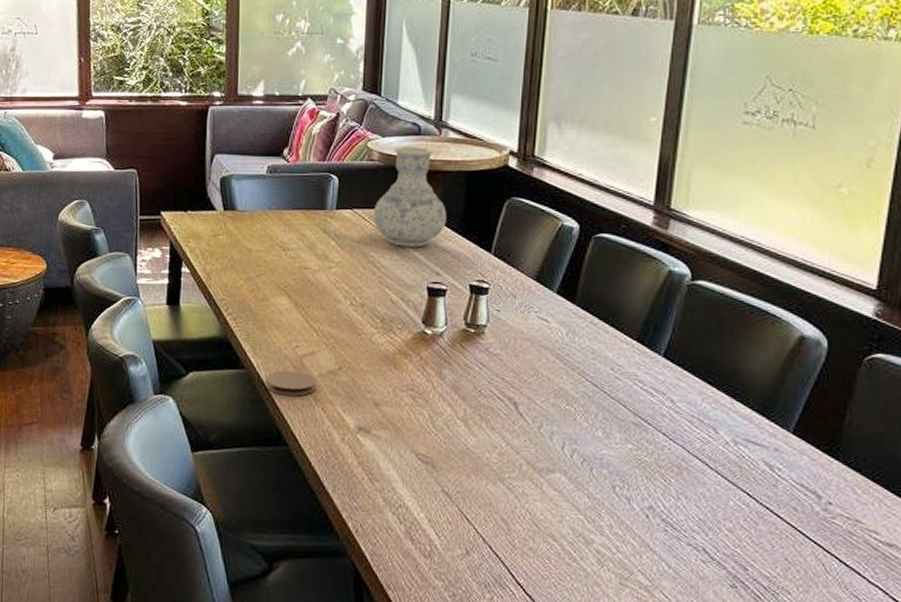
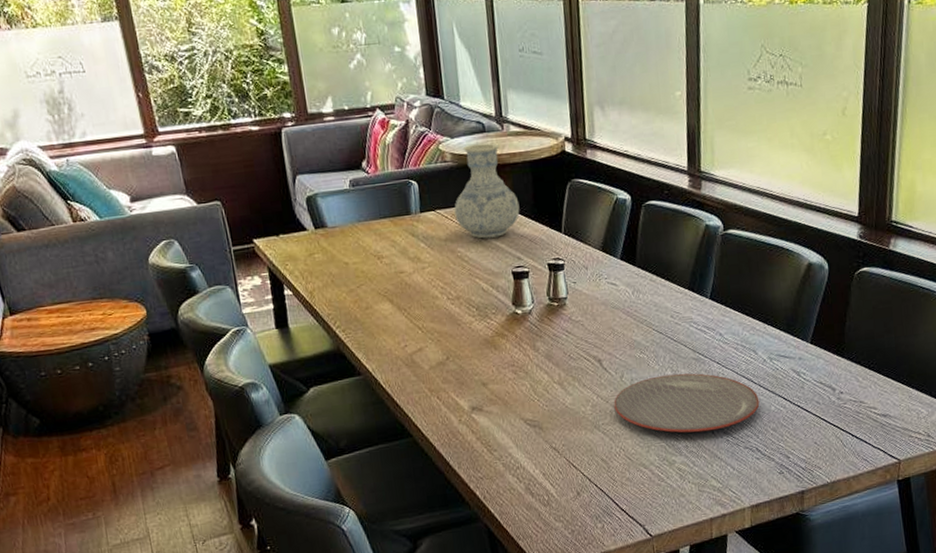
coaster: present [265,370,316,396] -> none [381,368,429,393]
plate: none [526,435,714,515] -> present [614,373,760,433]

